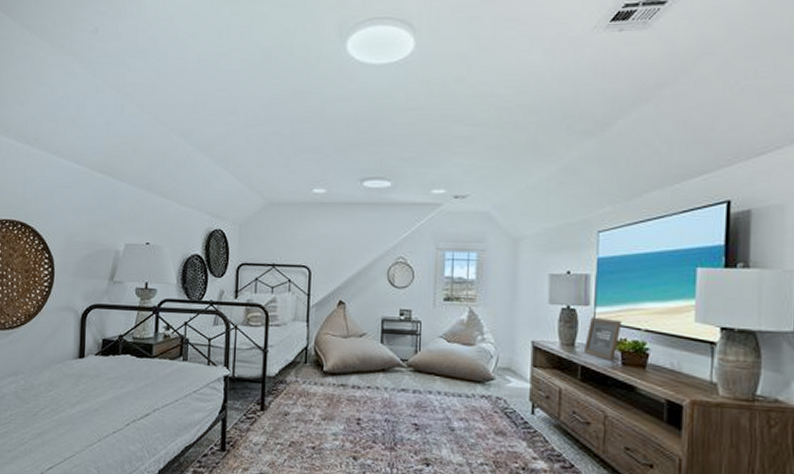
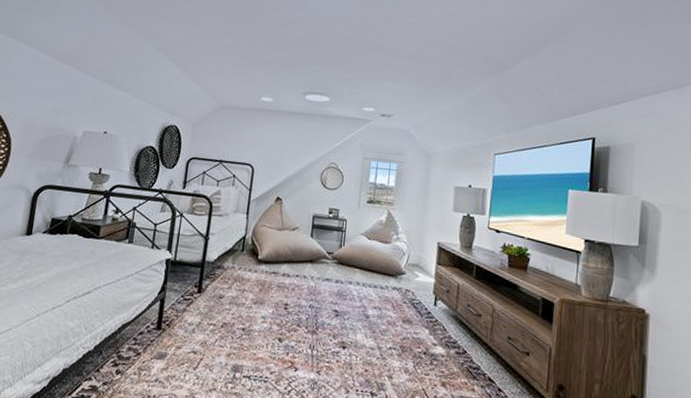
picture frame: present [583,317,622,361] -> none [478,225,510,263]

